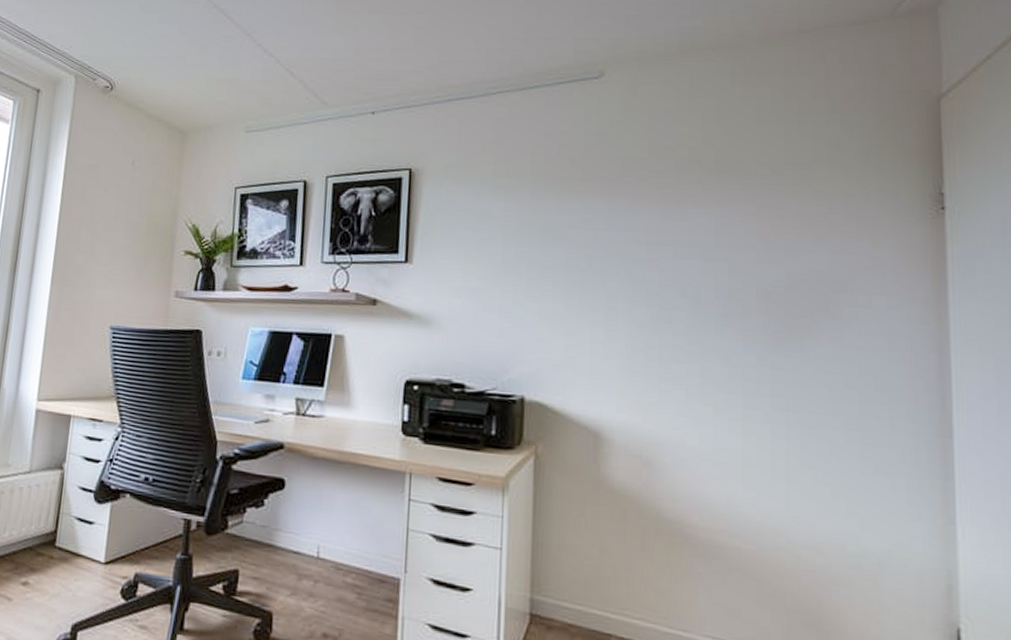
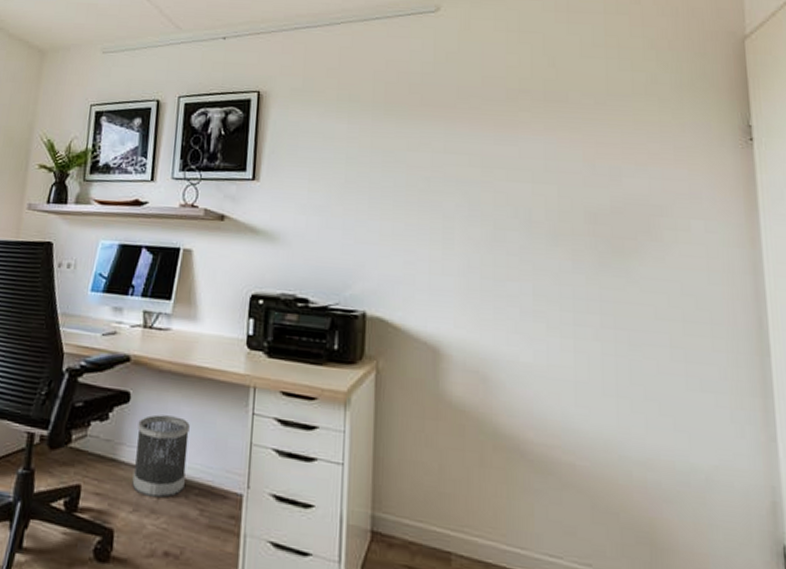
wastebasket: none [289,501,346,582] -> present [132,414,190,498]

